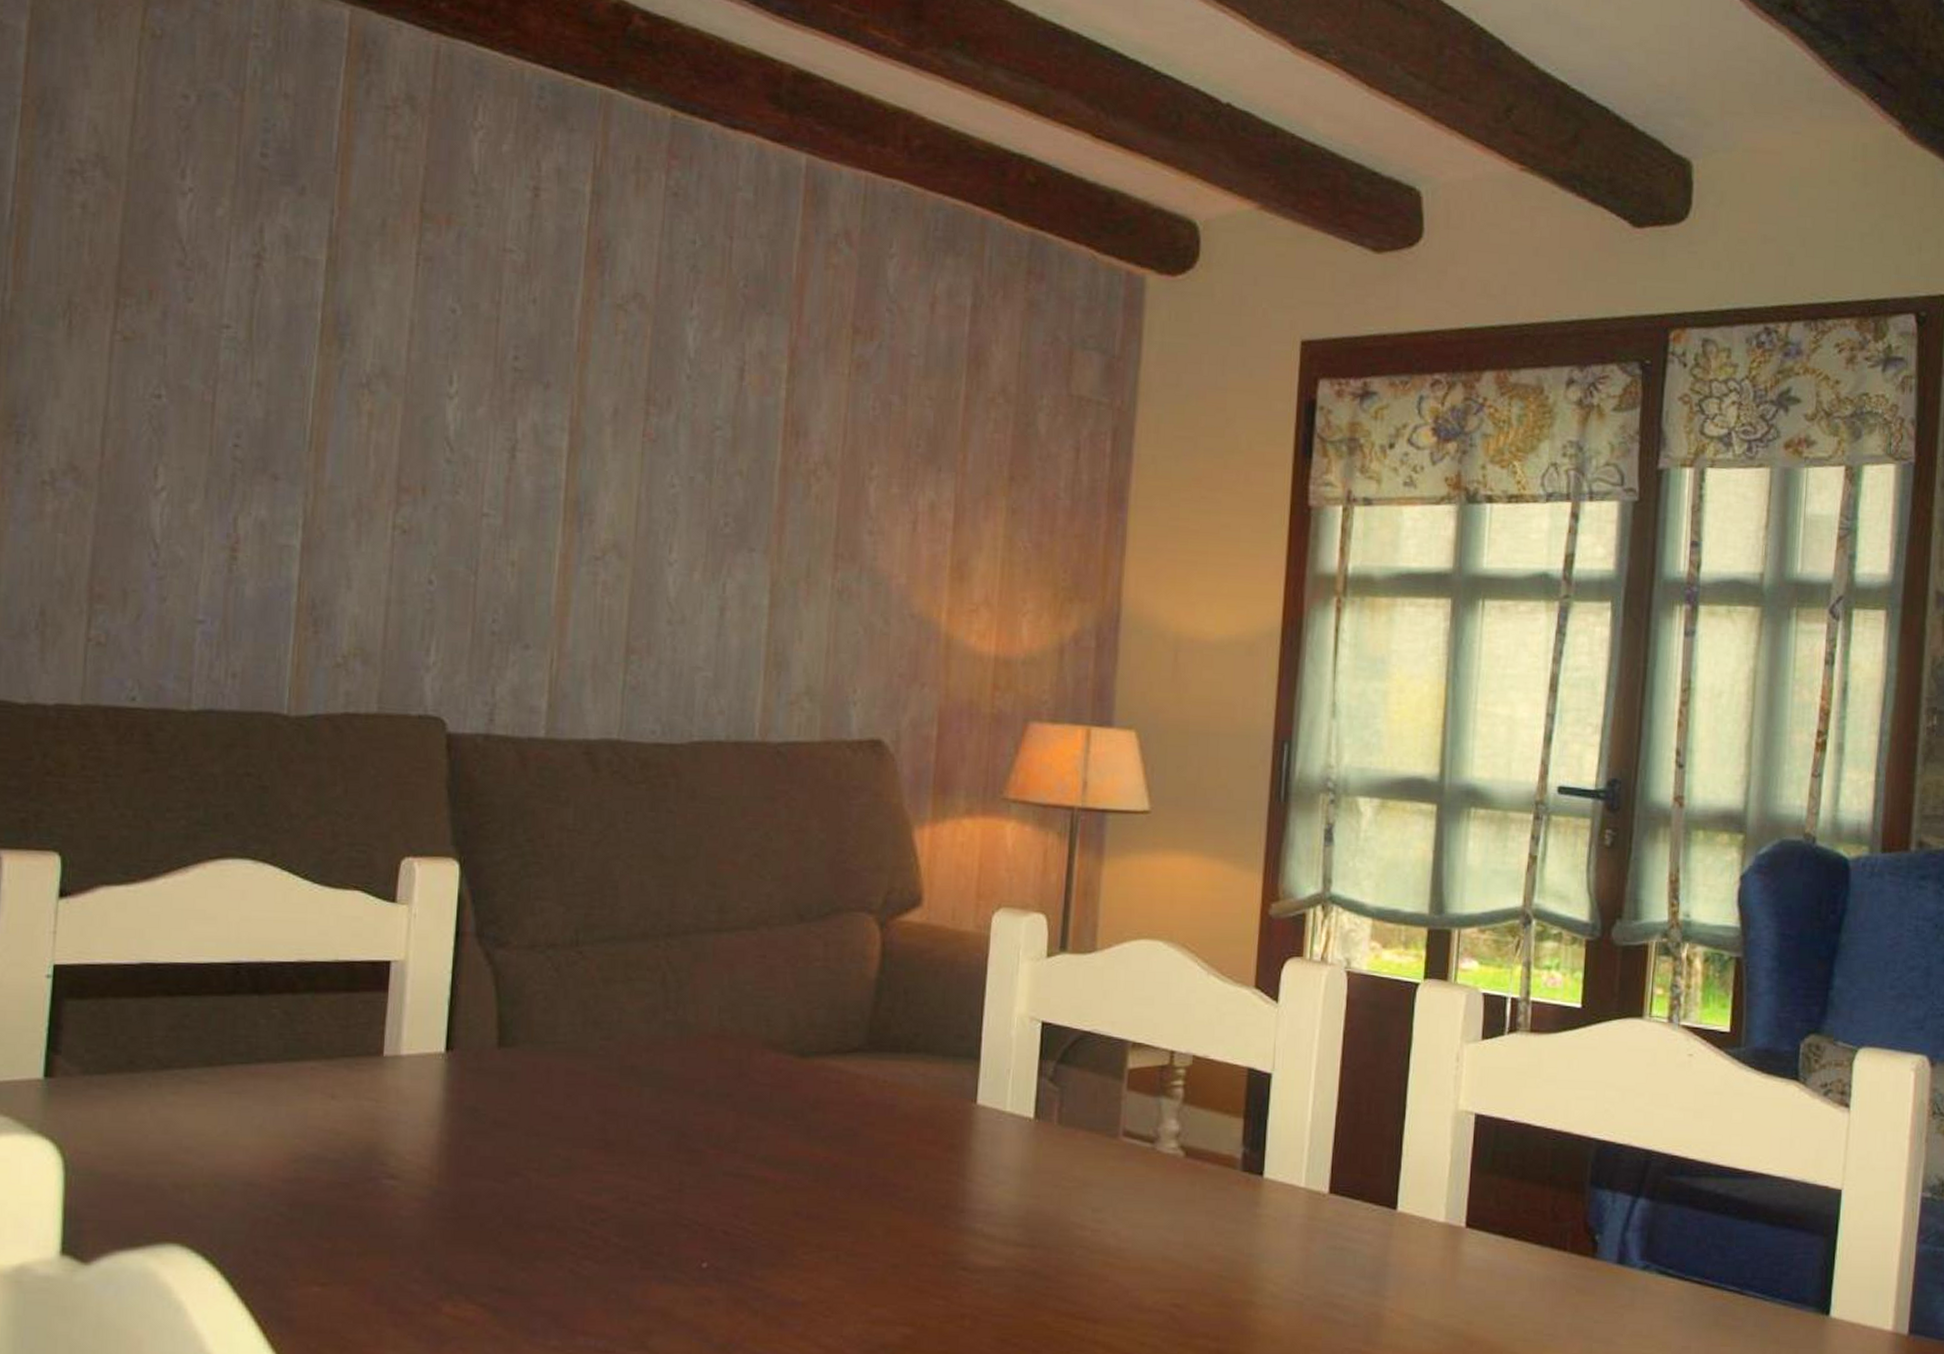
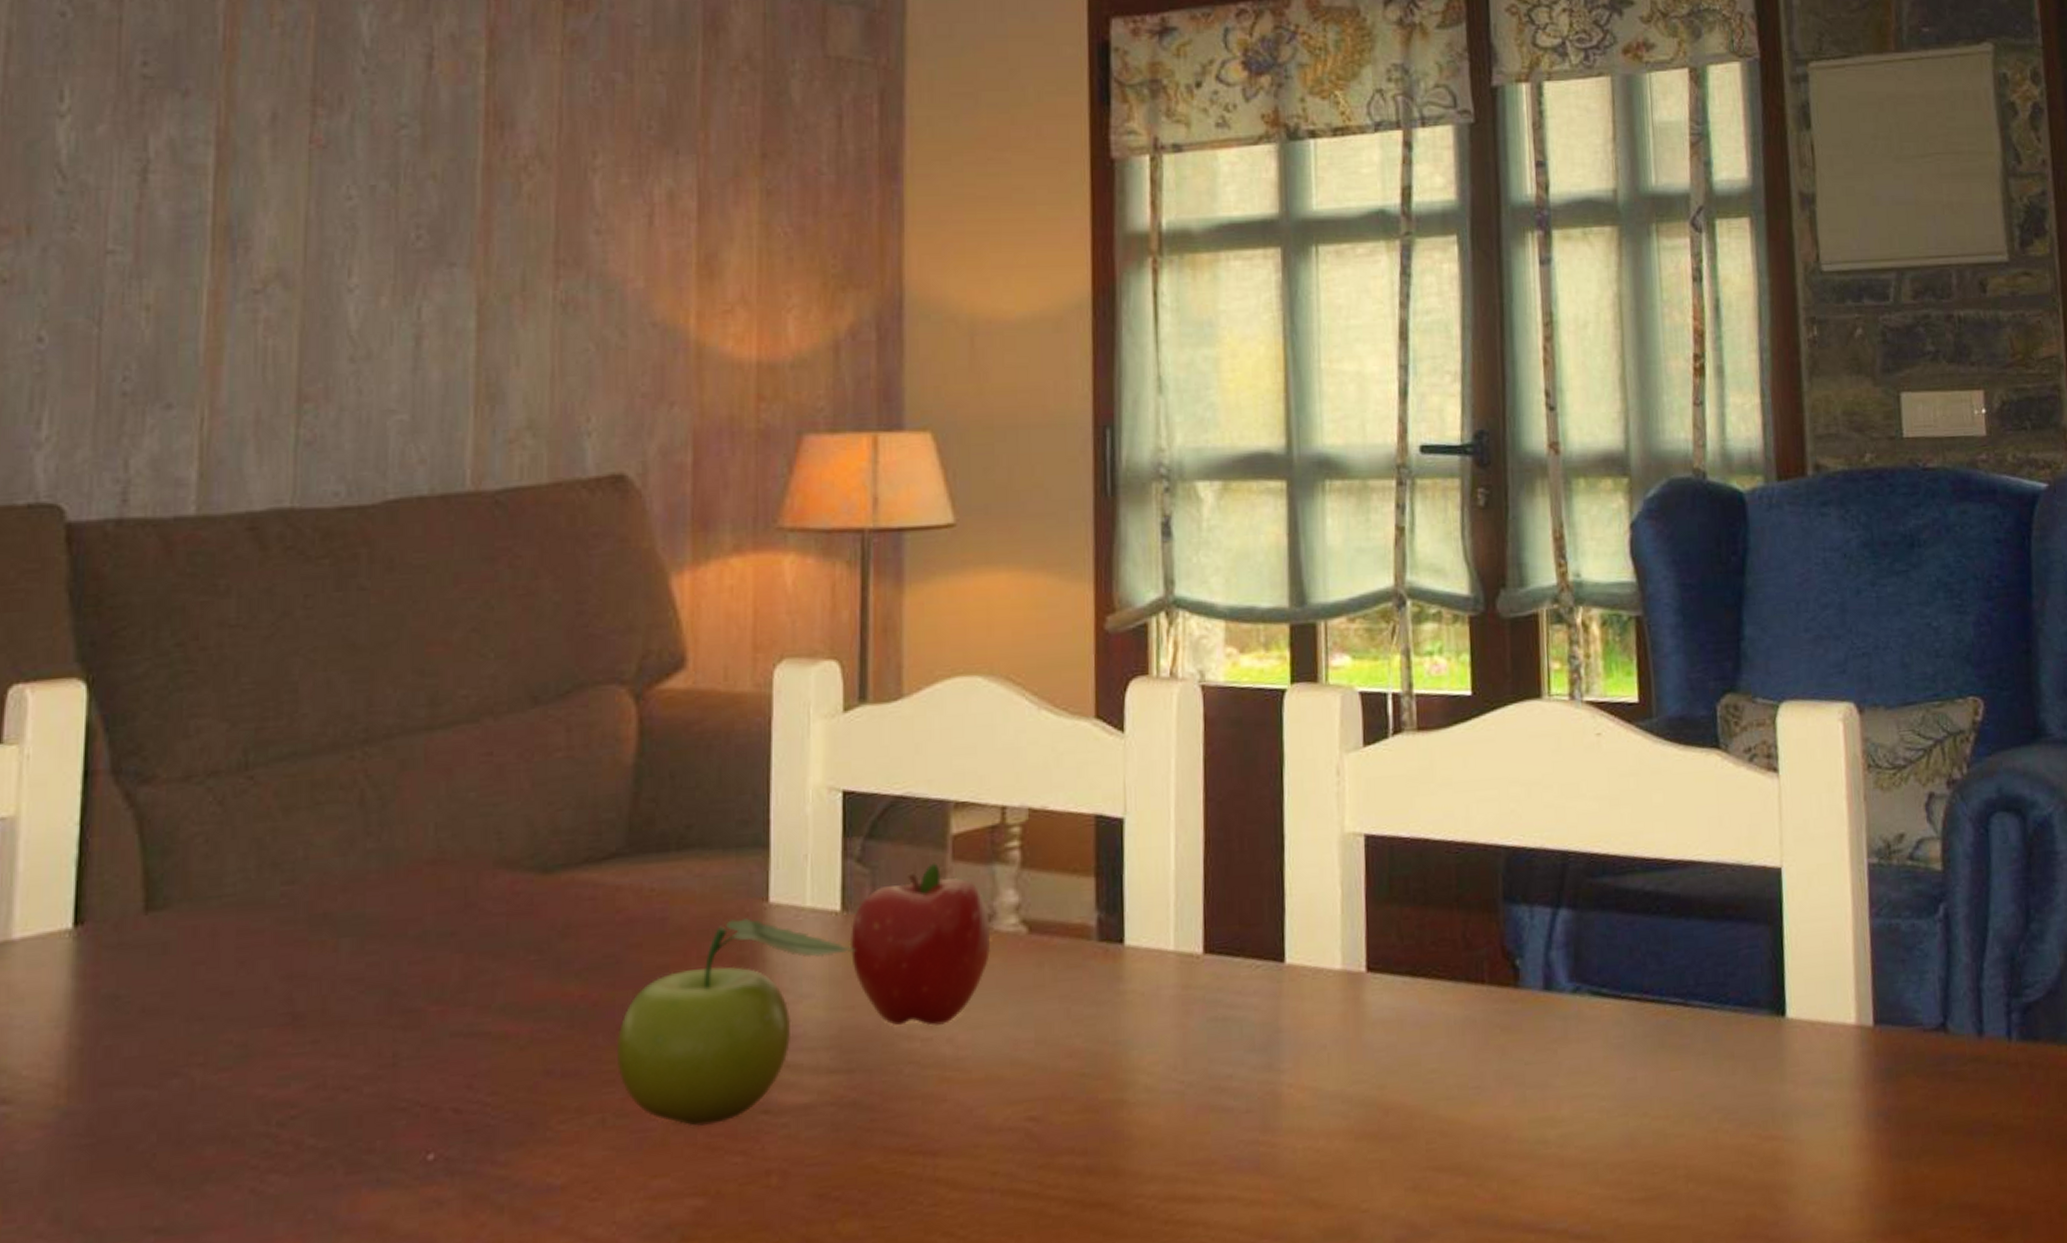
fruit: none [850,1114,1044,1272] -> present [617,918,856,1126]
fruit: none [1039,1090,1154,1220] -> present [849,863,990,1026]

